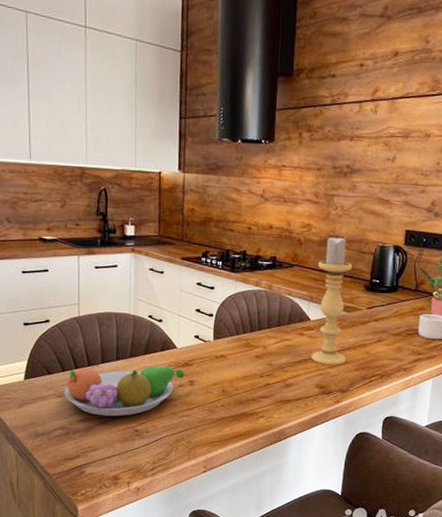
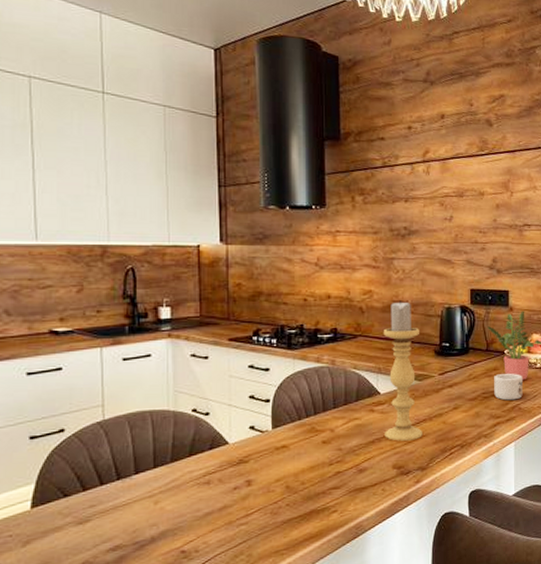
fruit bowl: present [64,366,184,417] -> none [86,466,239,541]

